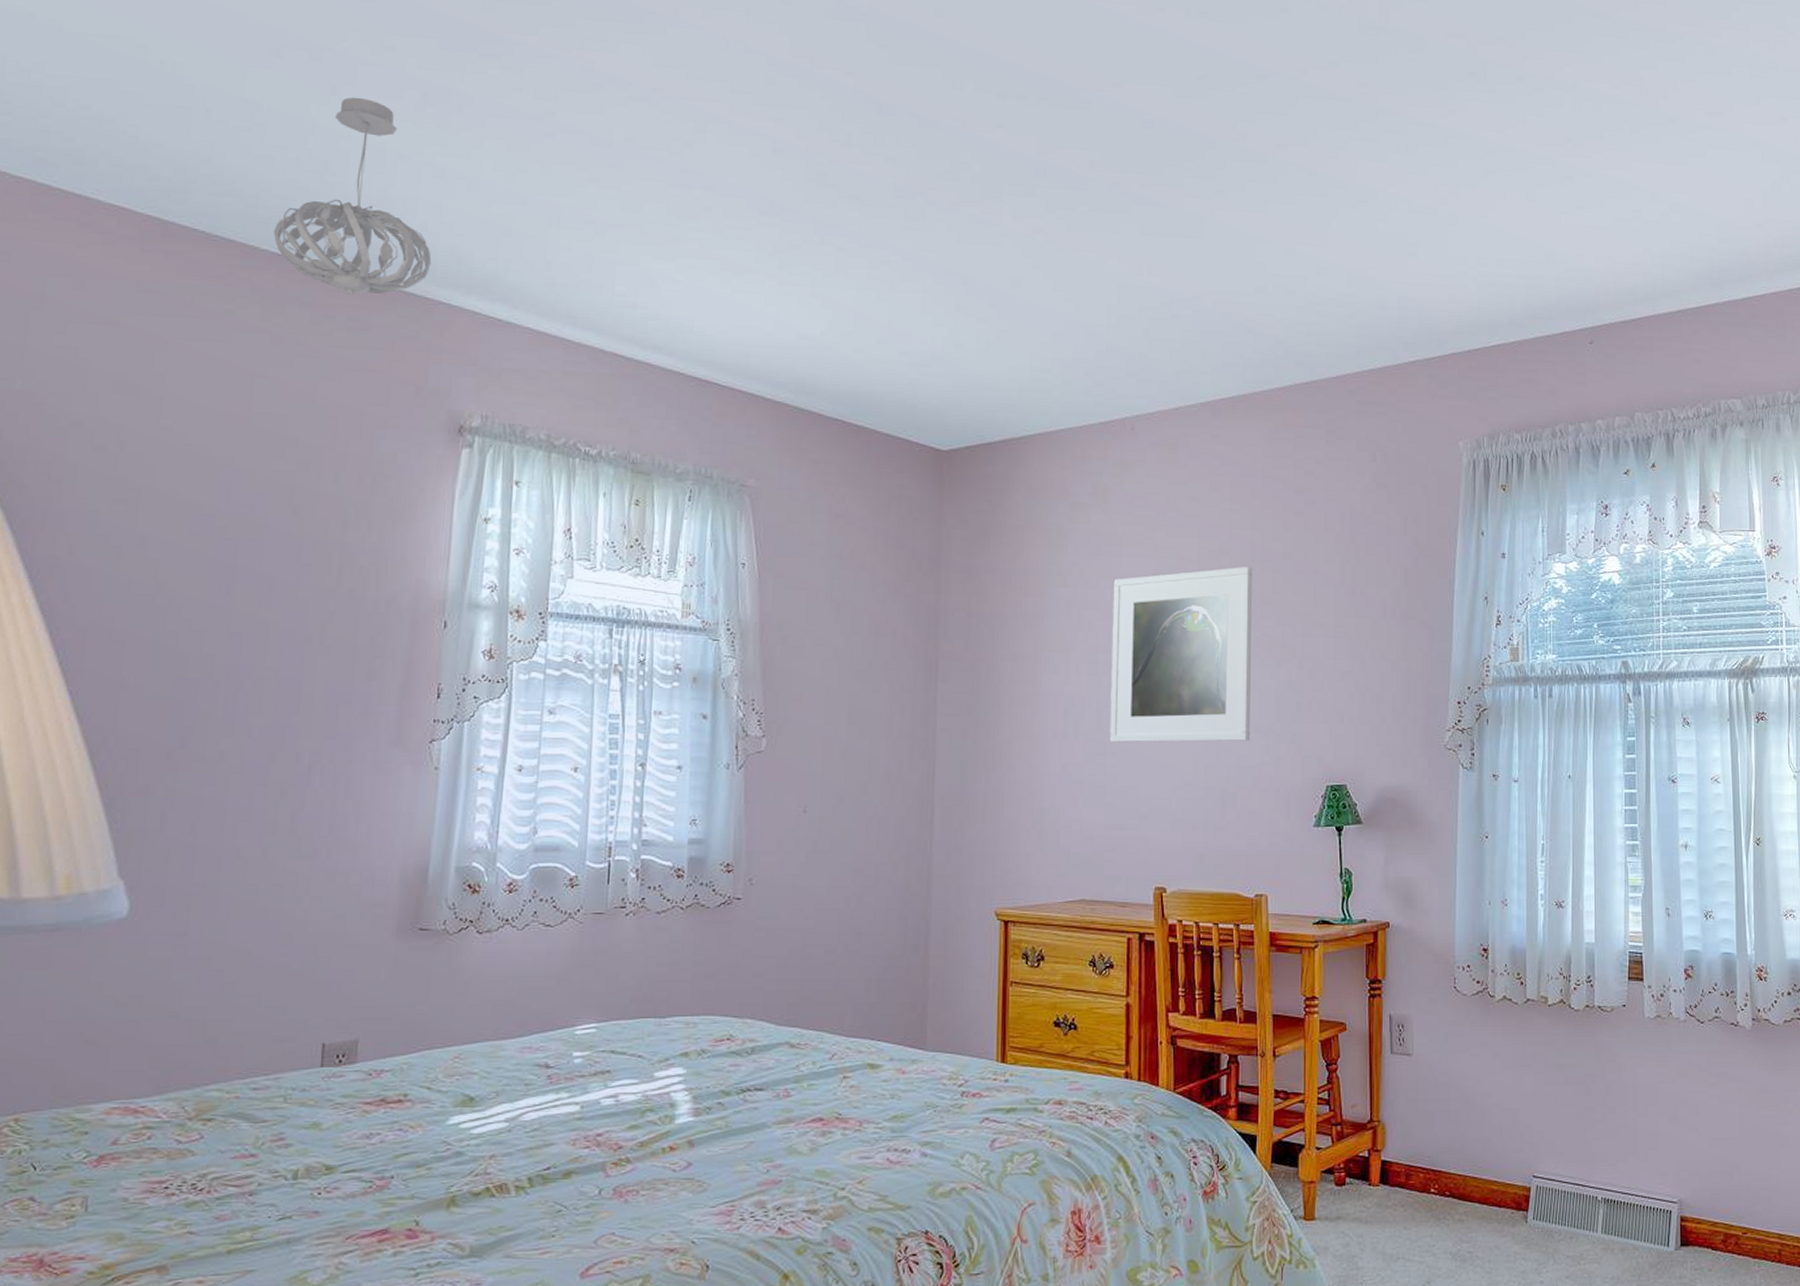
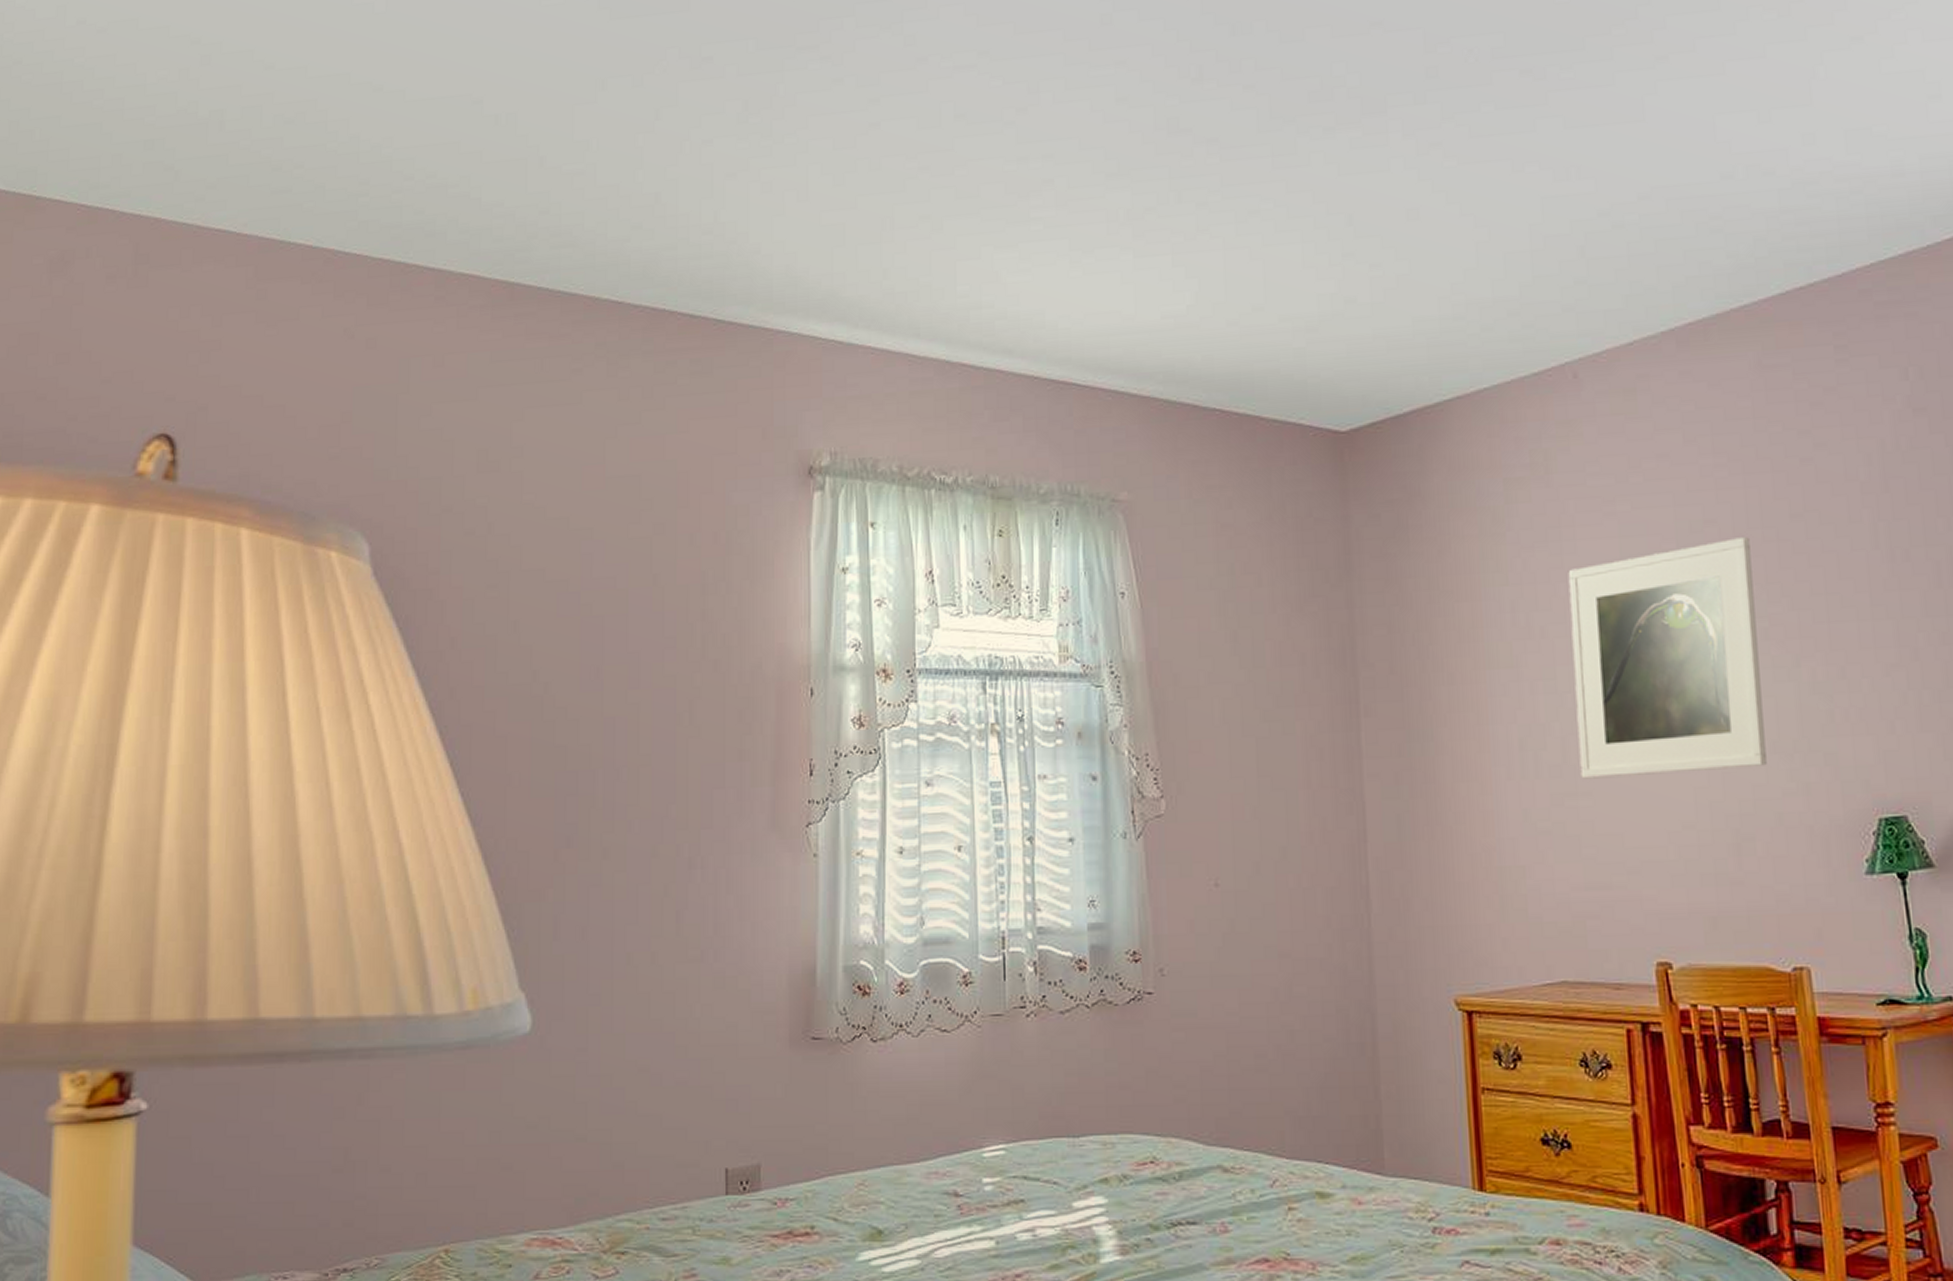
pendant light: present [273,97,432,296] -> none [611,118,767,337]

